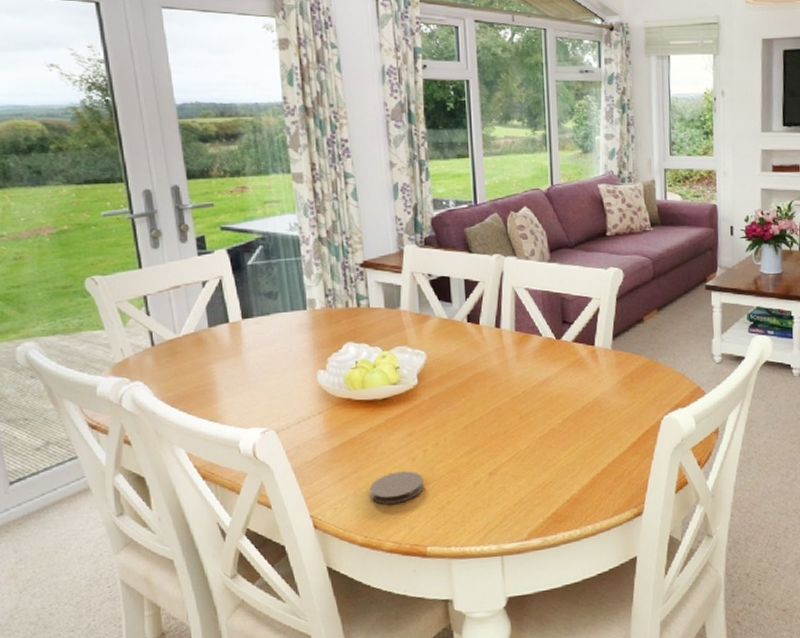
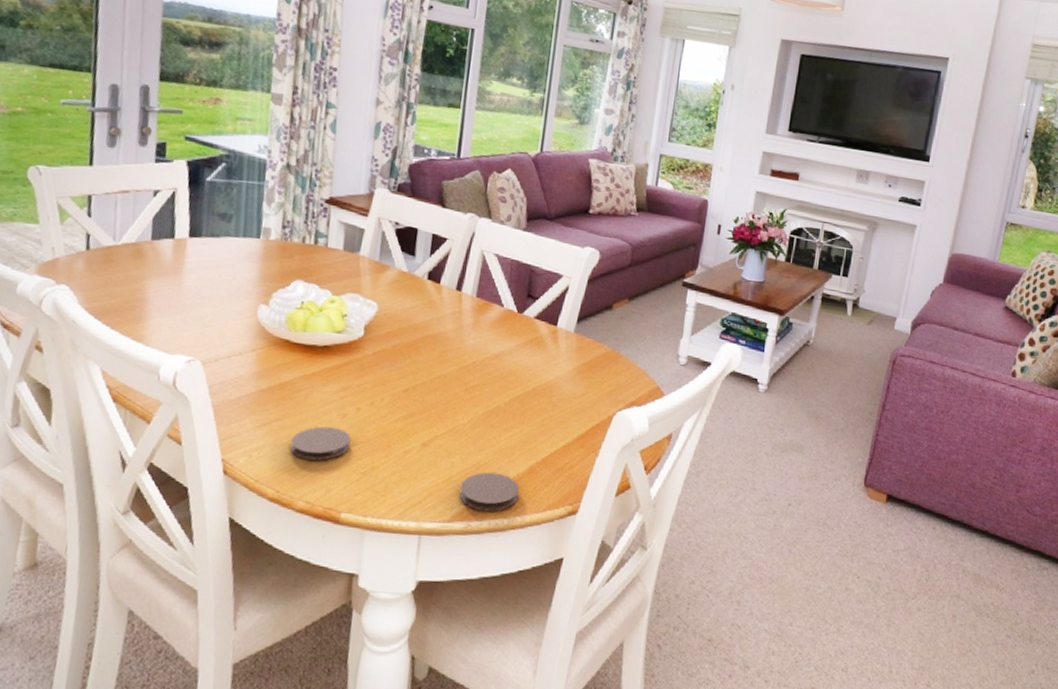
coaster: none [531,489,586,526] -> present [459,472,519,512]

